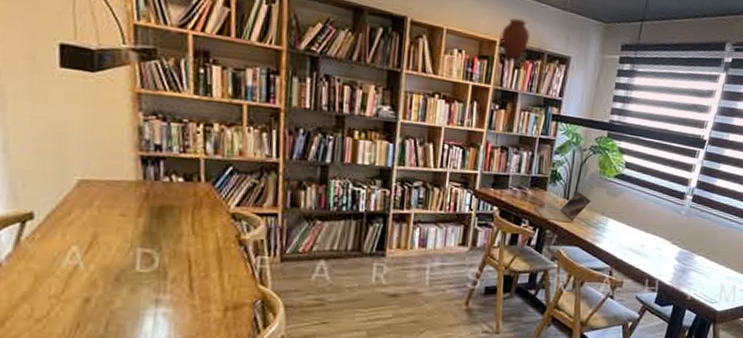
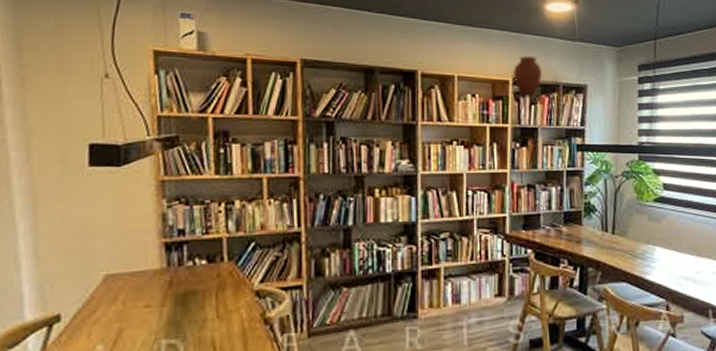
laptop: present [534,192,592,223] -> none [572,222,634,258]

